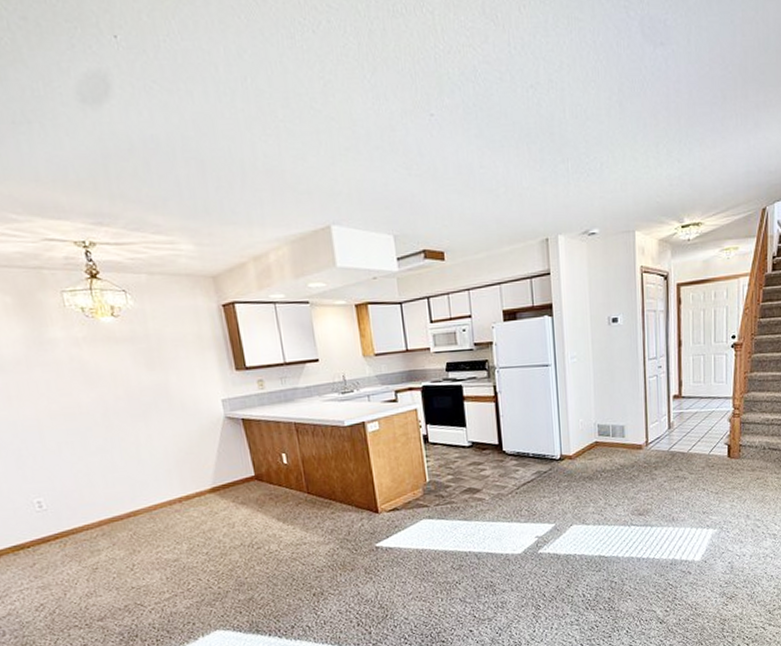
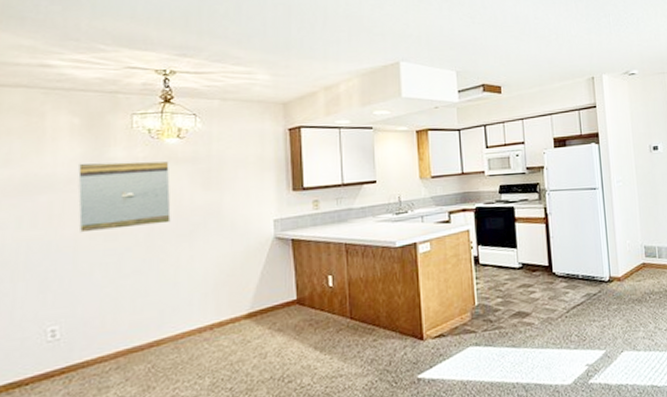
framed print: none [21,341,123,413] -> present [77,161,171,233]

